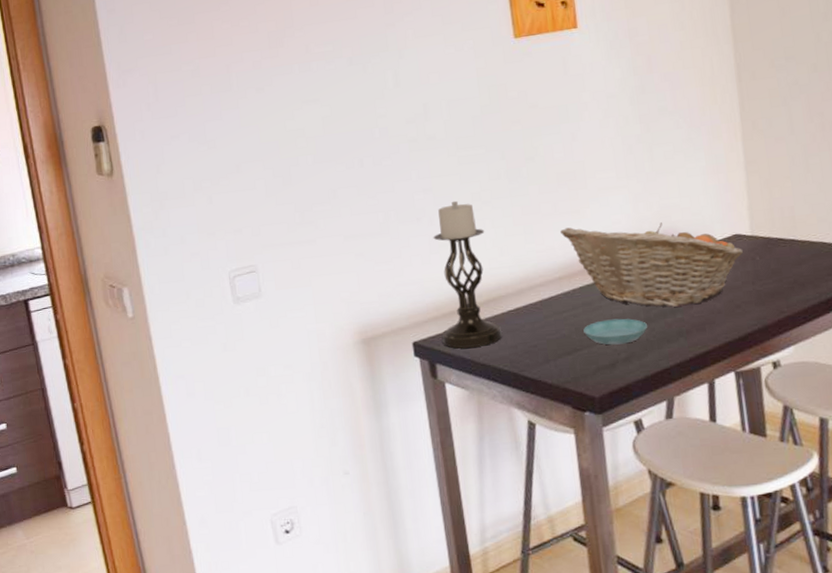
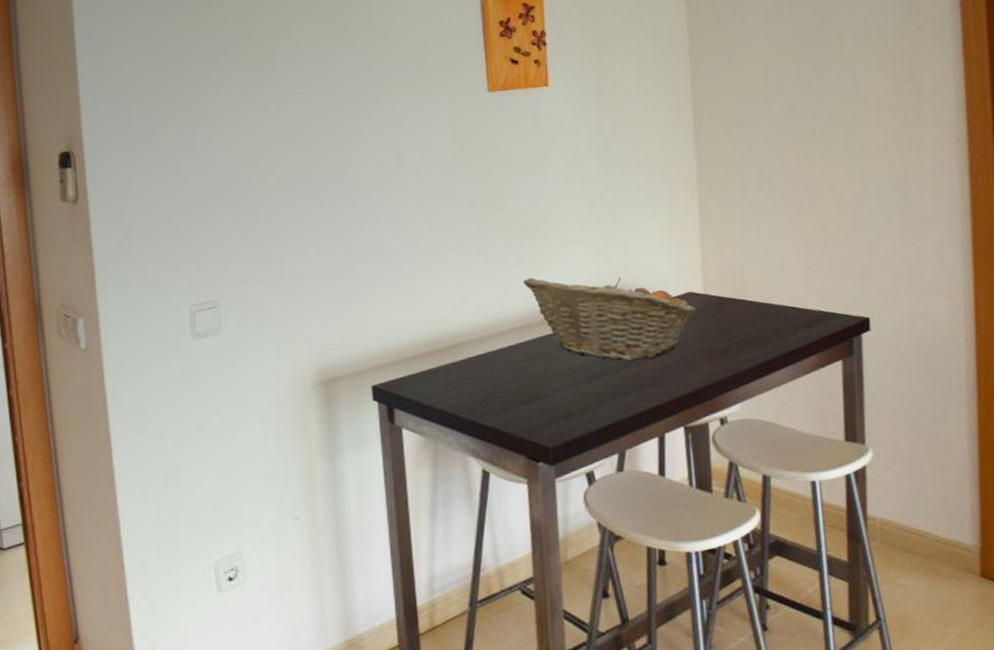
candle holder: present [433,200,503,349] -> none [398,246,462,394]
saucer: present [583,318,647,345] -> none [541,370,603,396]

